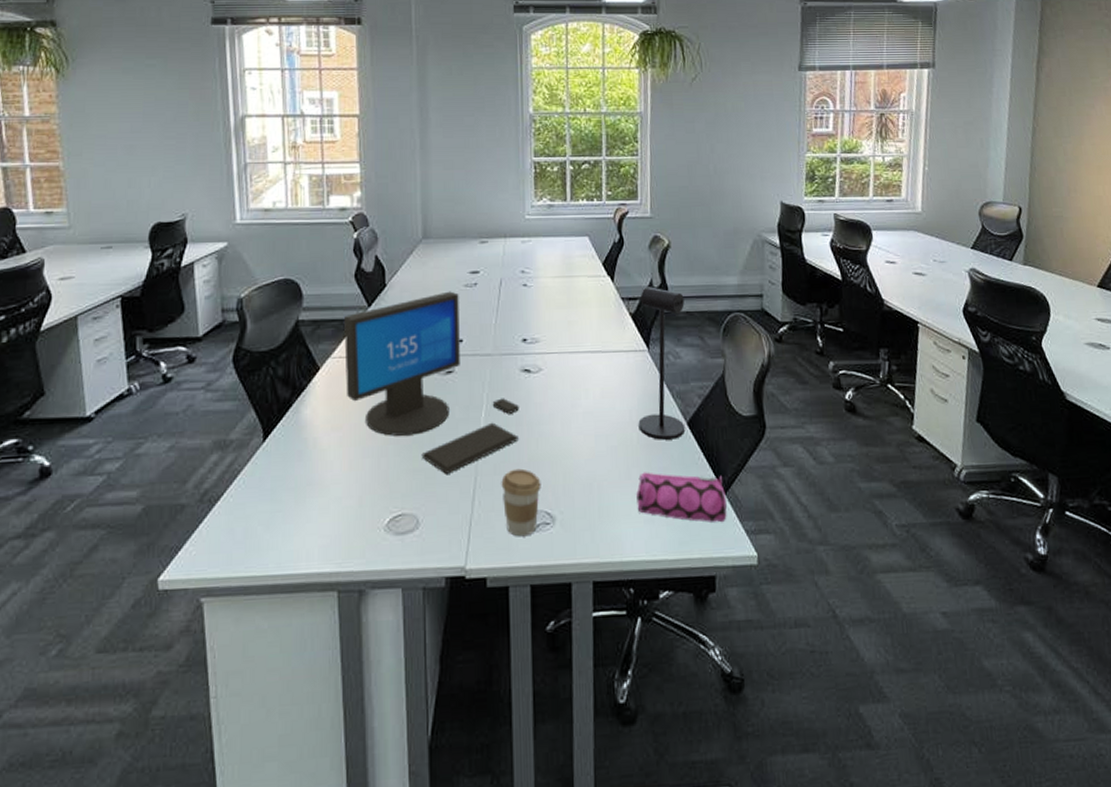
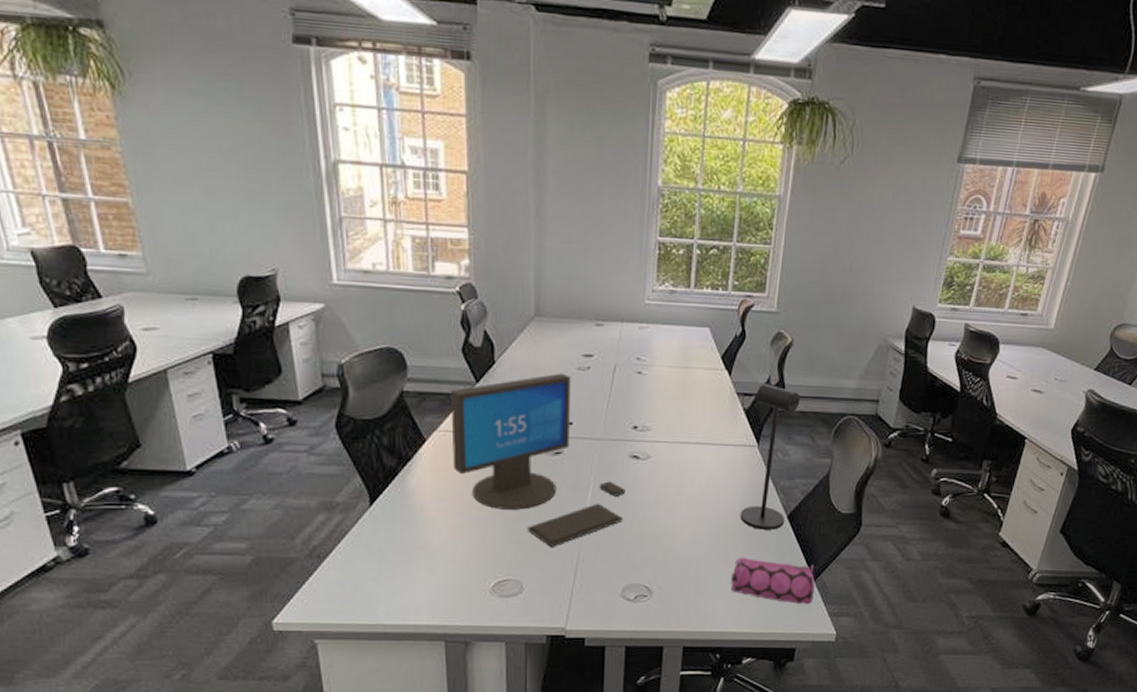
coffee cup: present [501,468,541,537] -> none [603,546,642,606]

